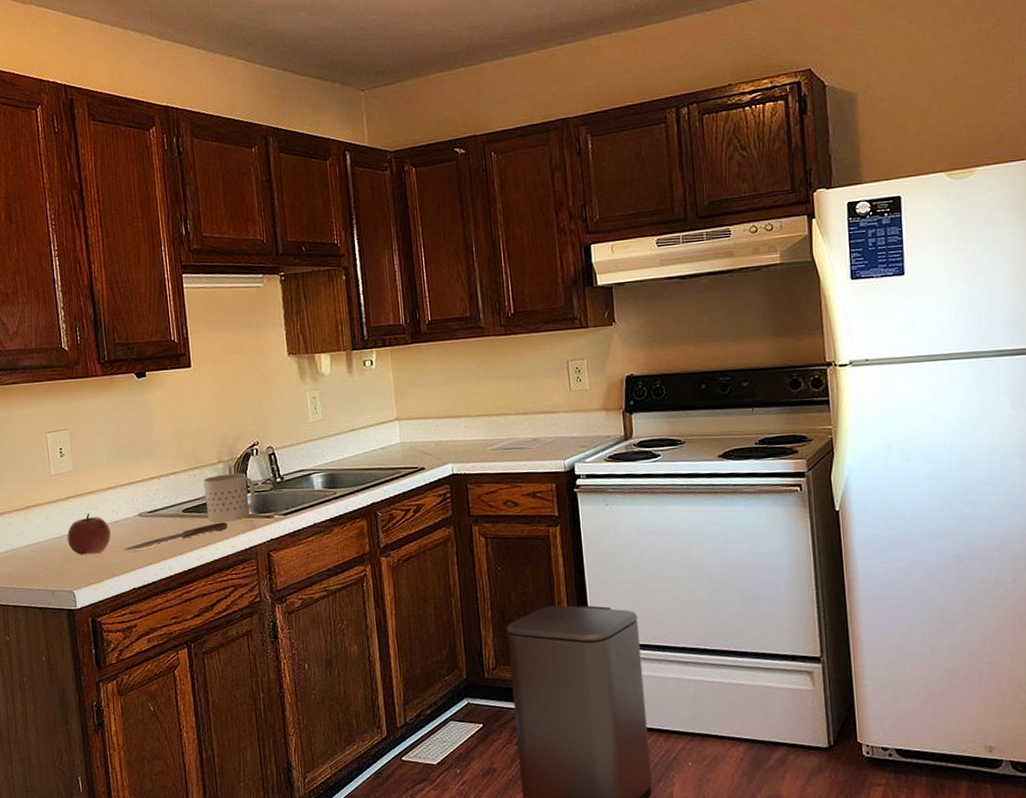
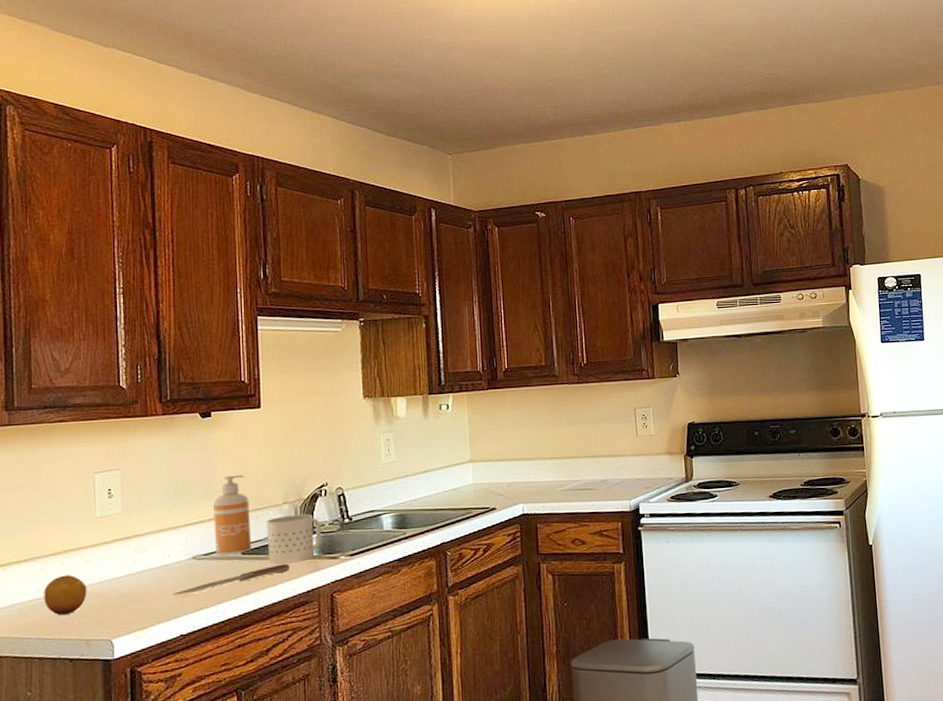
fruit: none [12,529,49,567] -> present [44,575,87,615]
fruit: present [66,512,111,555] -> none [108,556,160,601]
soap dispenser: none [154,434,192,513] -> present [213,475,252,556]

